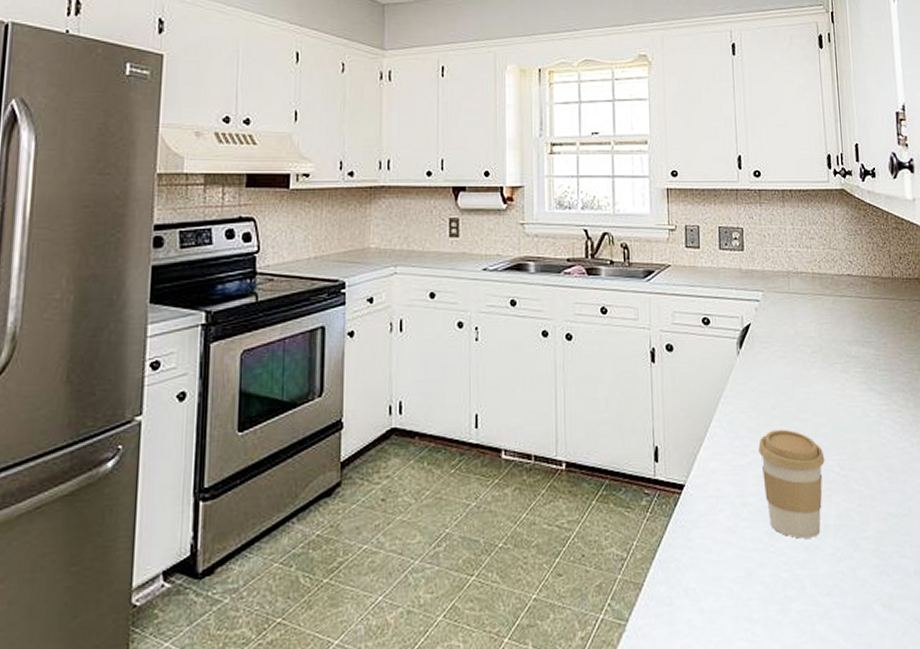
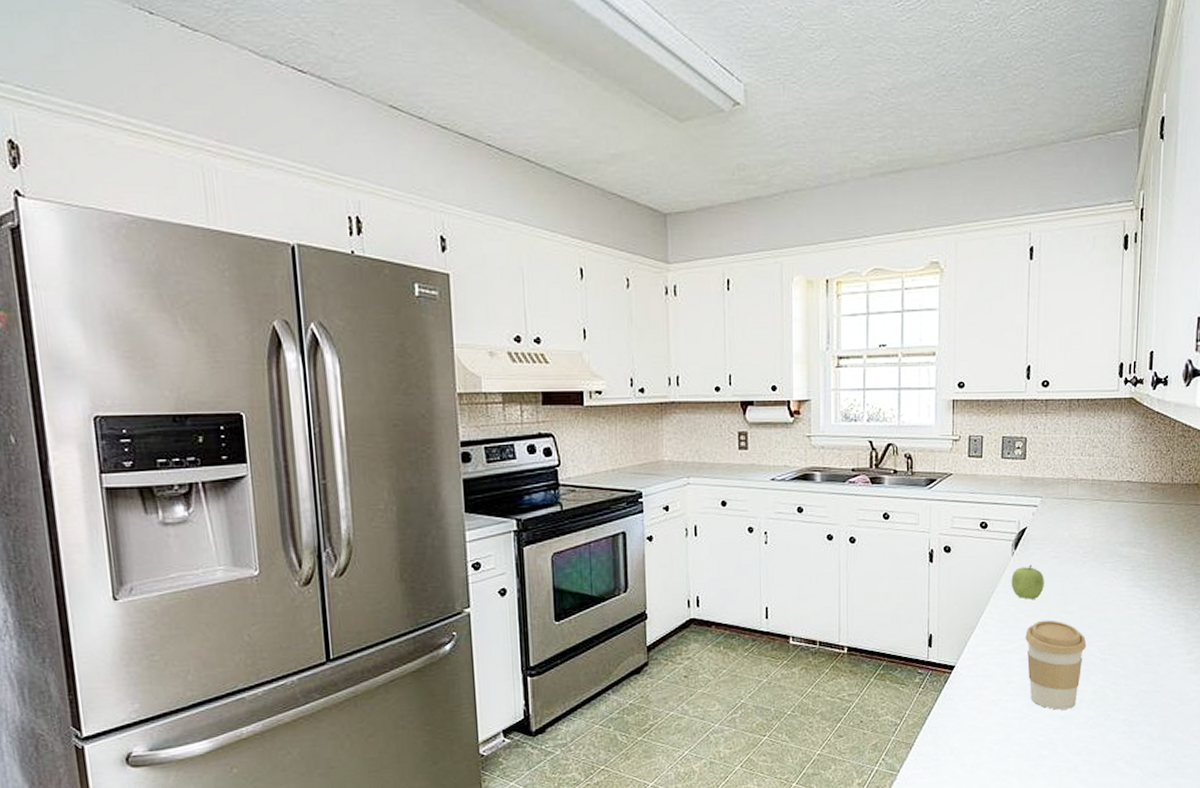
fruit: none [738,366,774,405] -> present [1011,565,1044,599]

